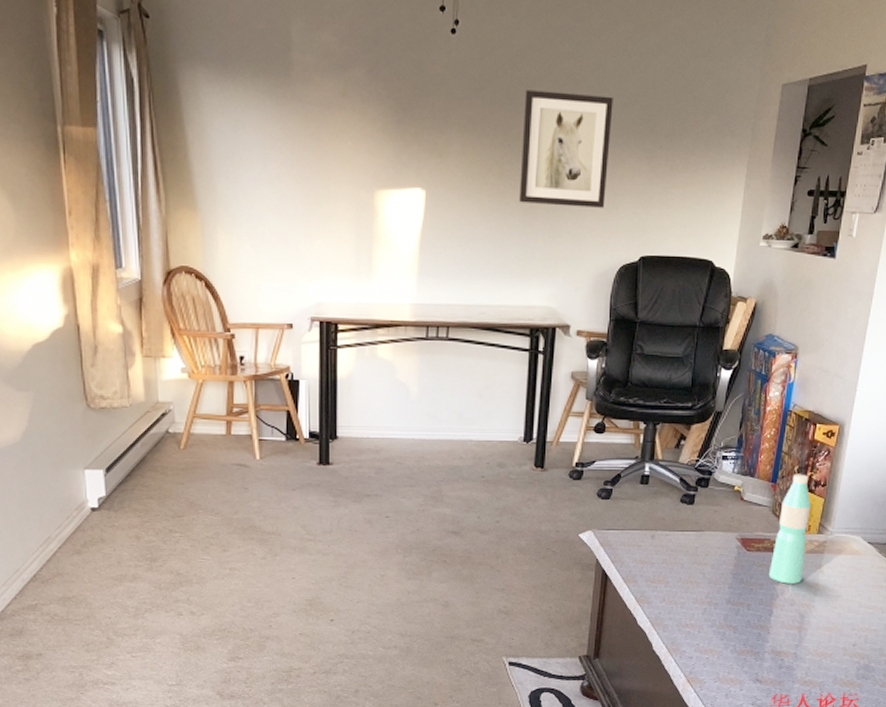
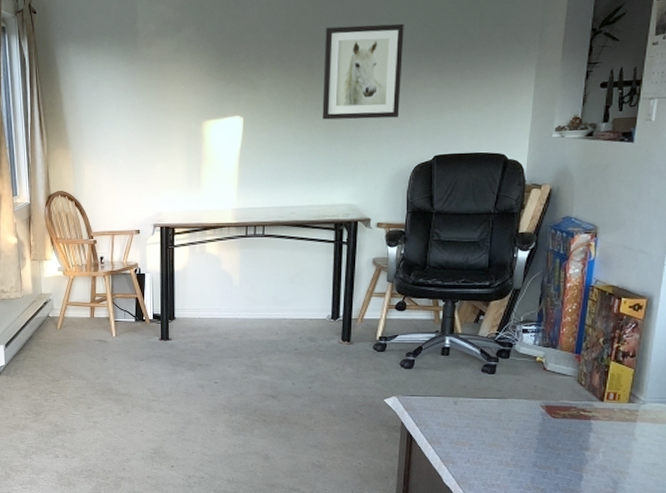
water bottle: present [768,474,811,584] -> none [576,345,620,450]

